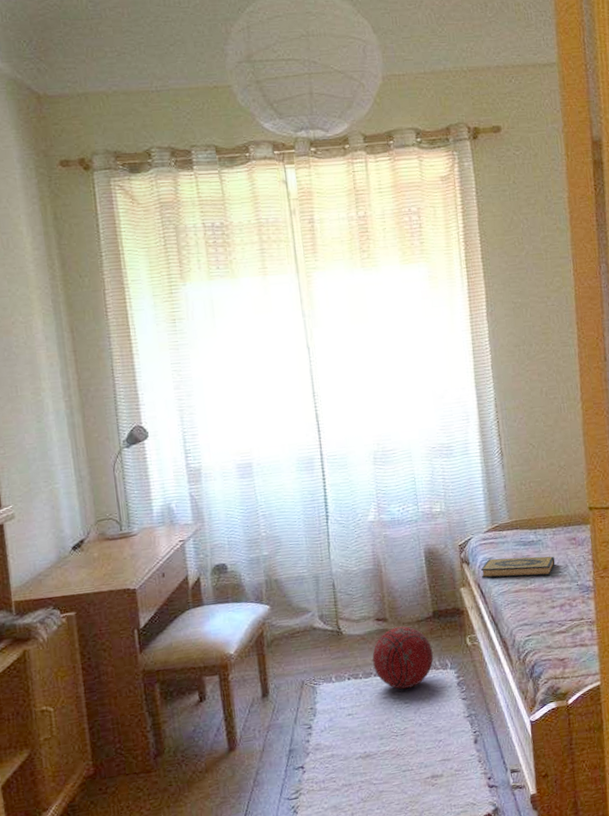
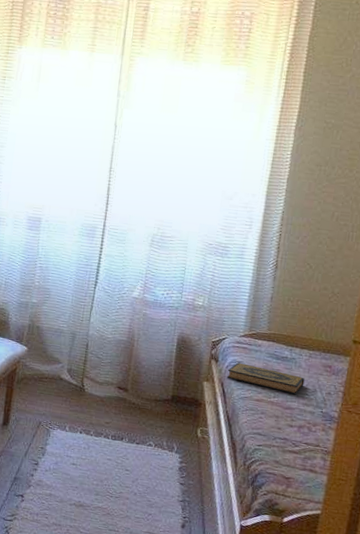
ball: present [372,626,433,689] -> none [105,399,163,458]

